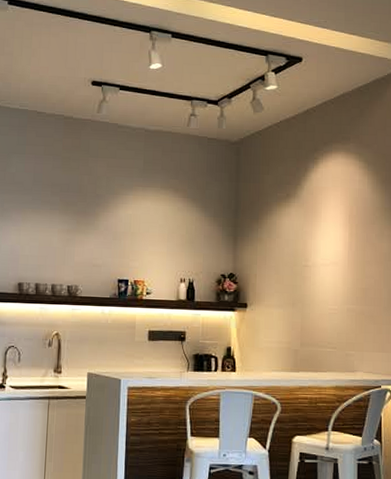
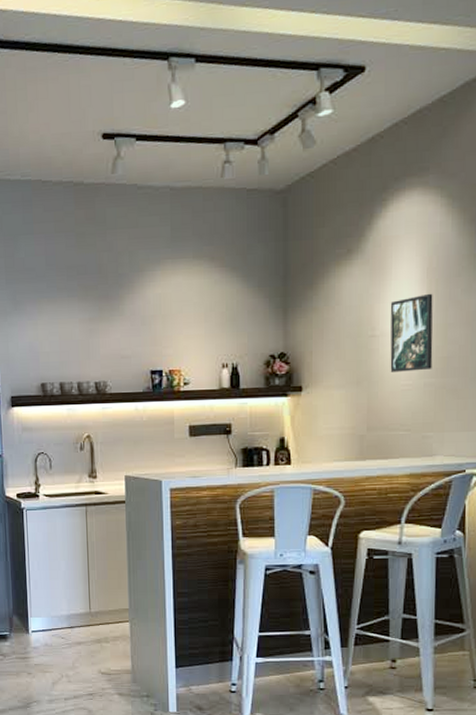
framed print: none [320,235,354,298] -> present [390,293,433,372]

